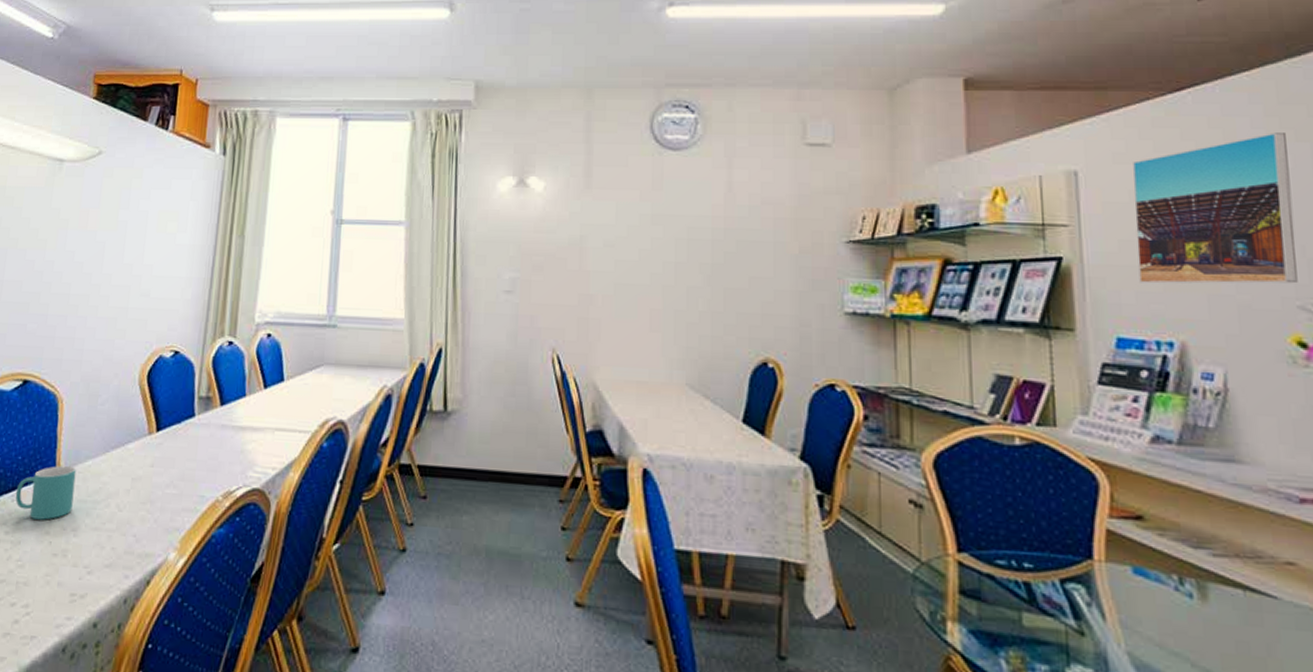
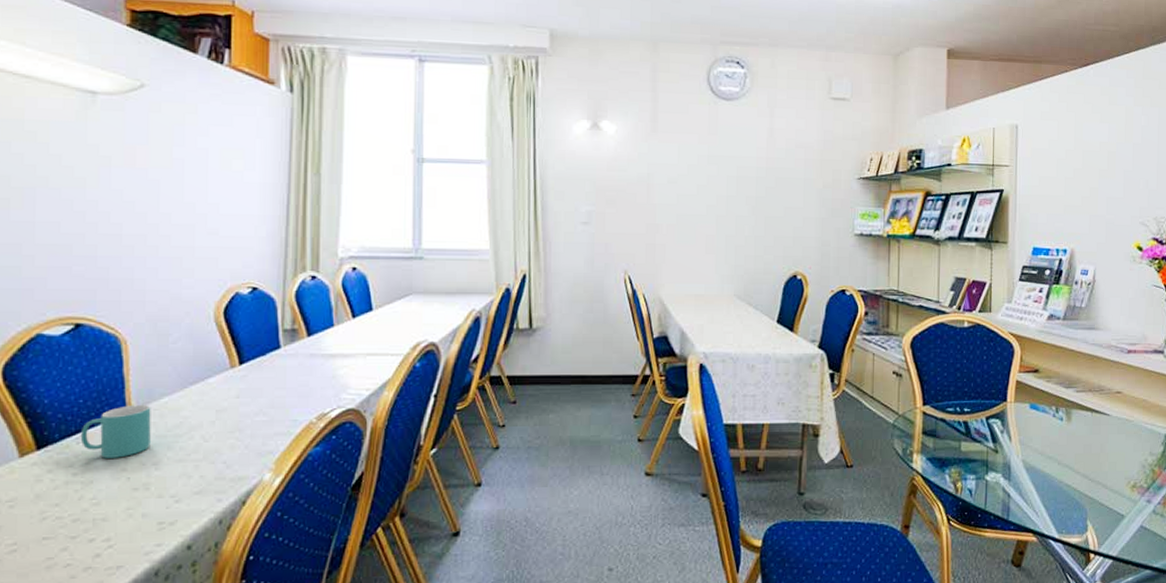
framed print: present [1131,133,1298,284] -> none [1050,100,1145,208]

